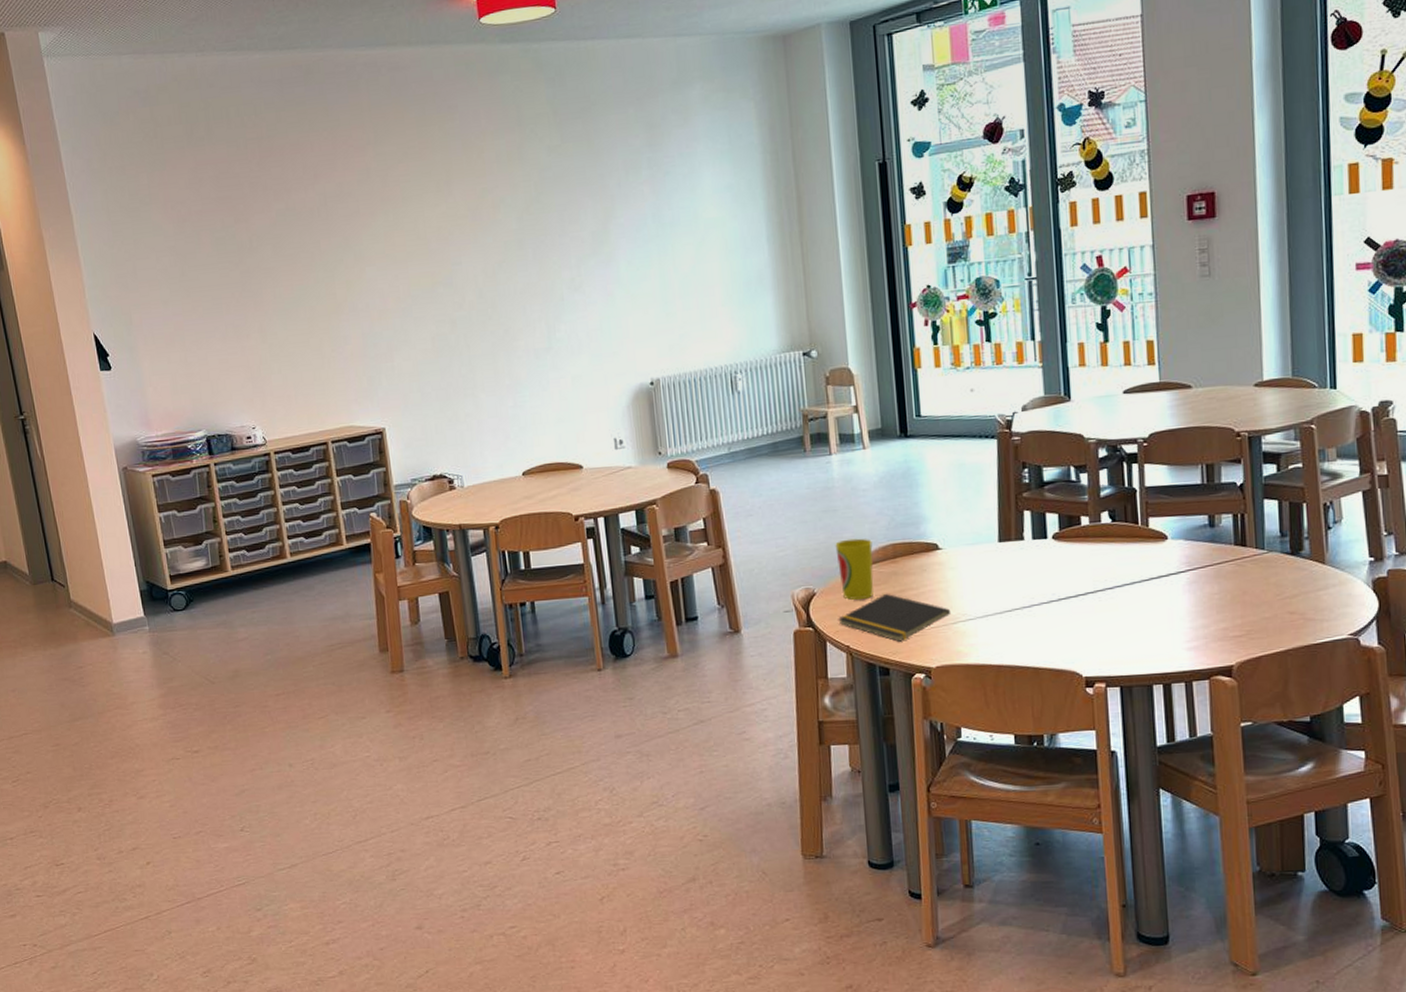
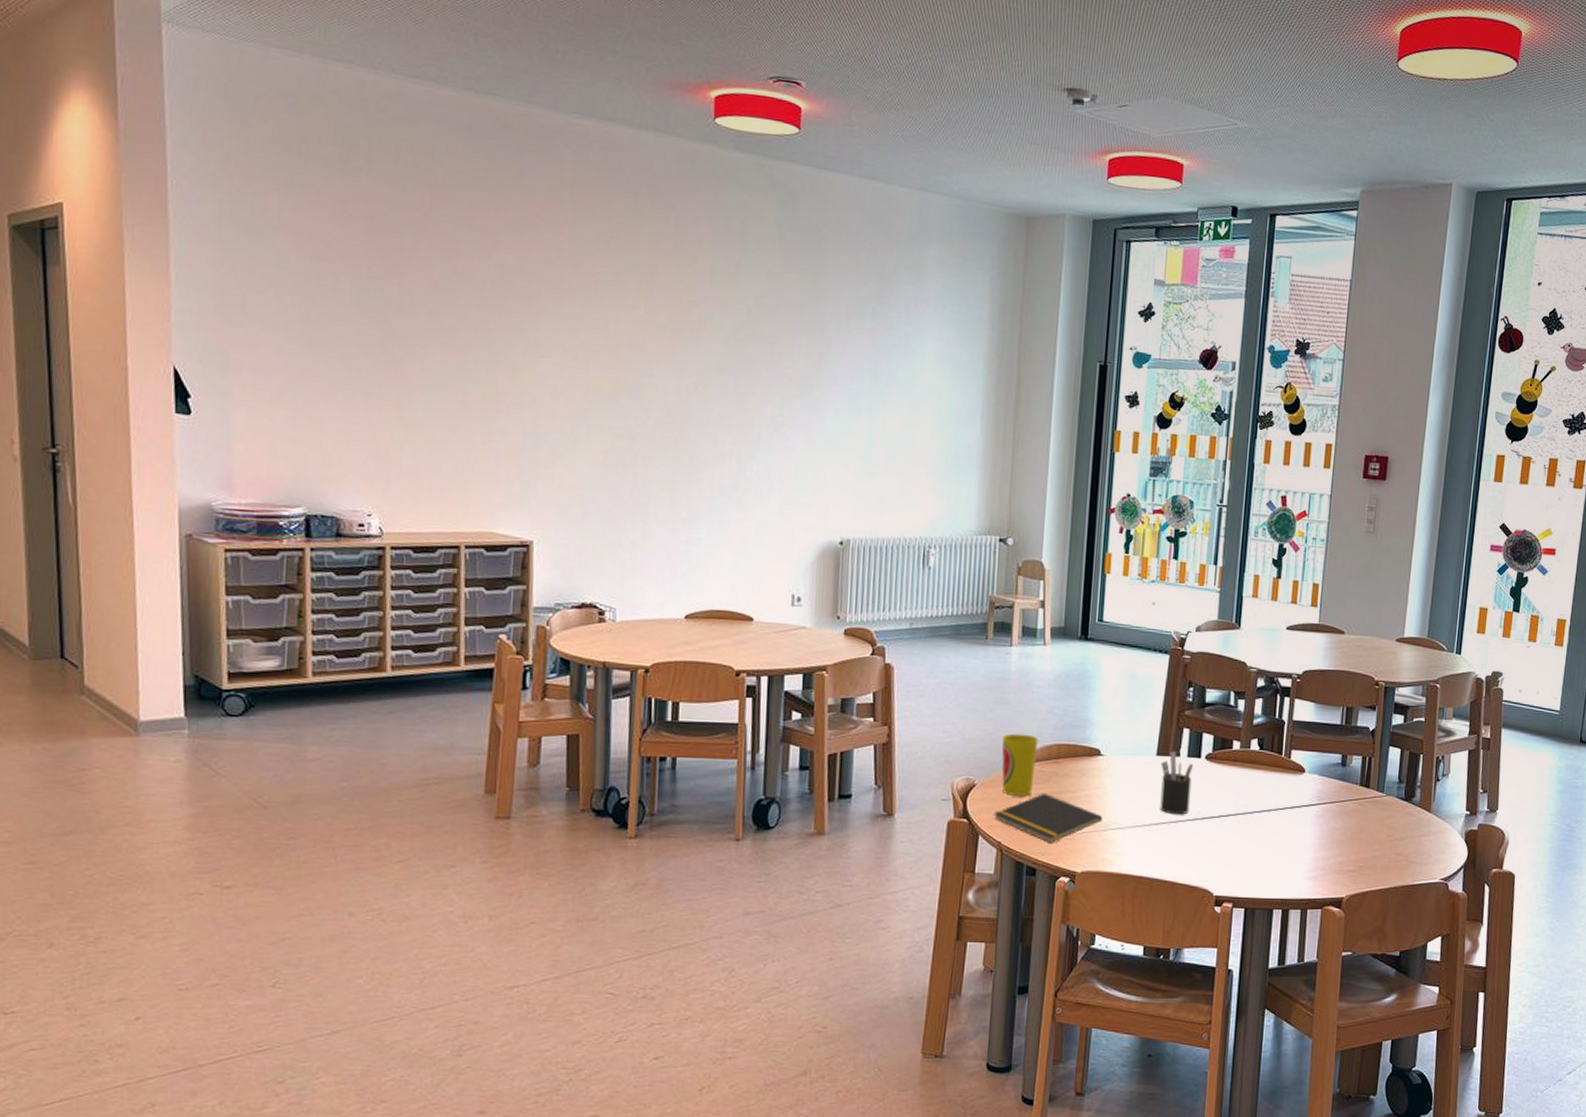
pen holder: none [1004,535,1043,600] -> present [1160,751,1193,815]

